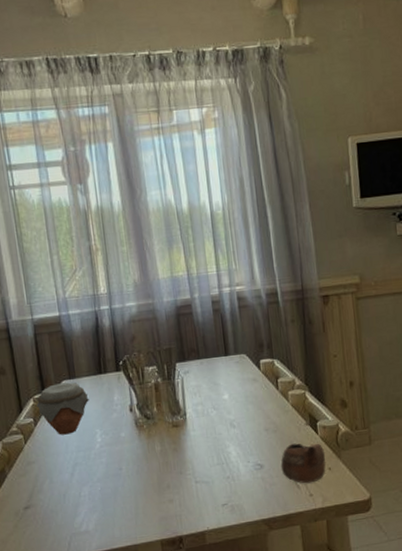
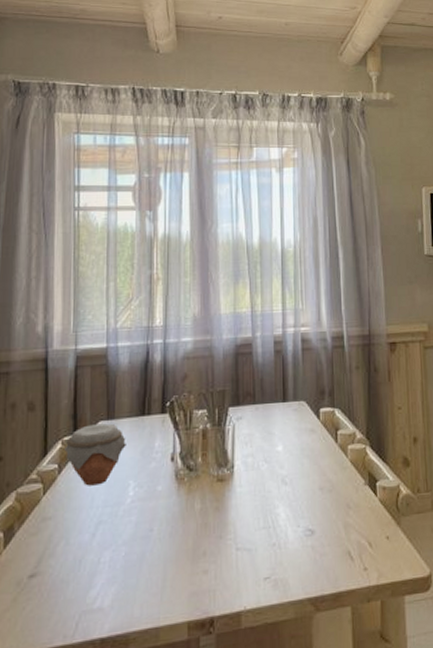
cup: present [280,443,326,484] -> none [334,505,384,555]

